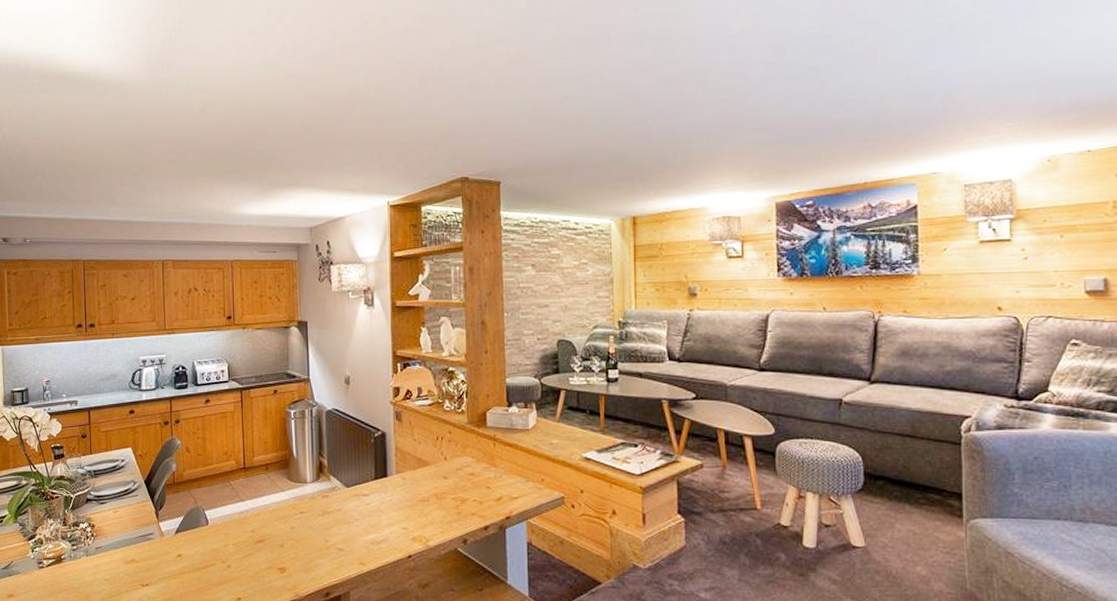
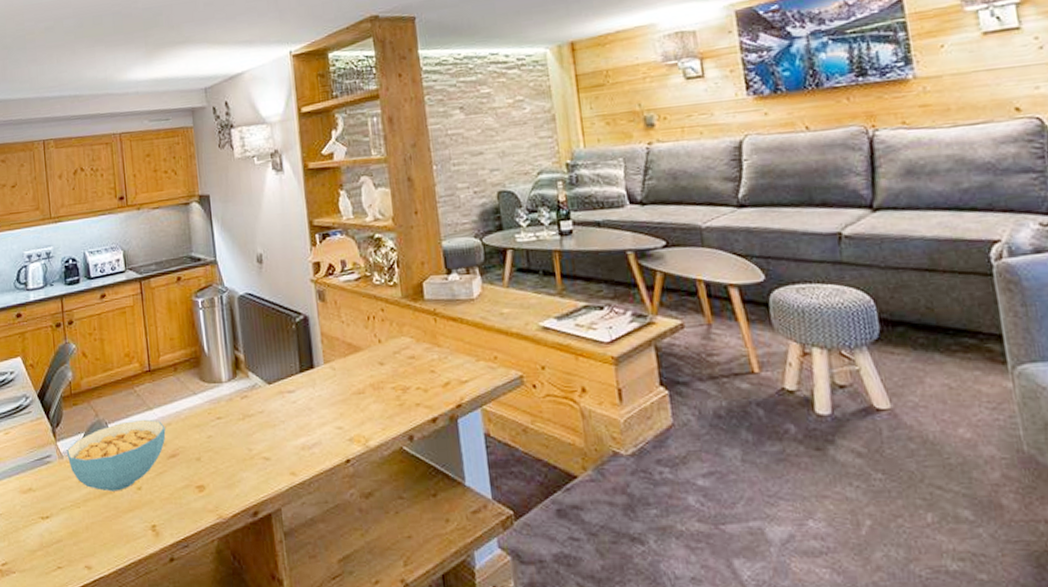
cereal bowl: none [167,508,255,568] -> present [66,419,166,492]

